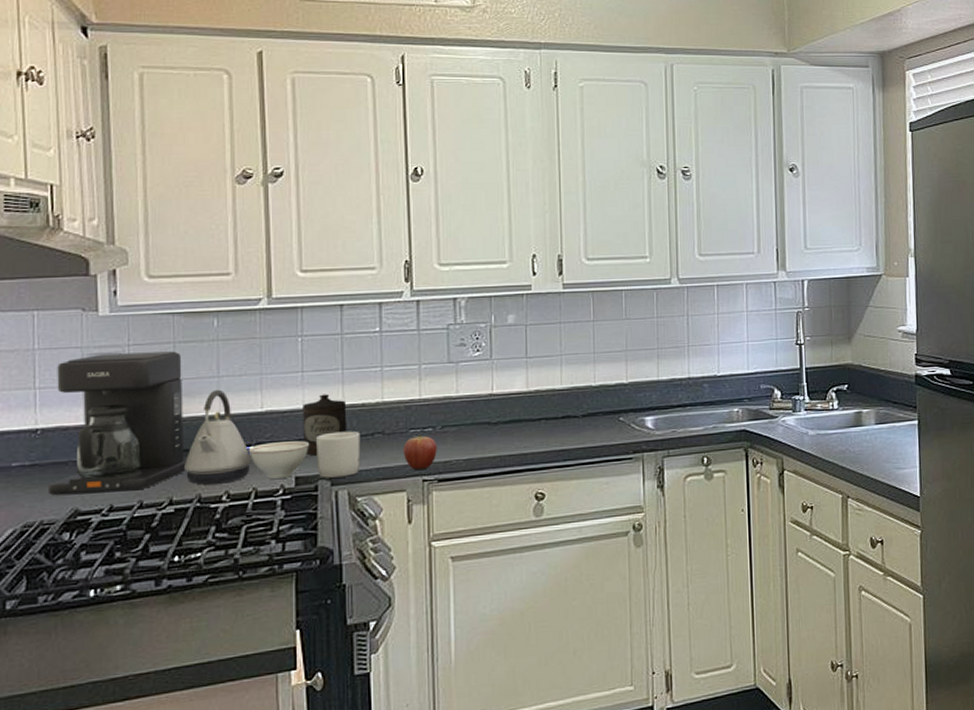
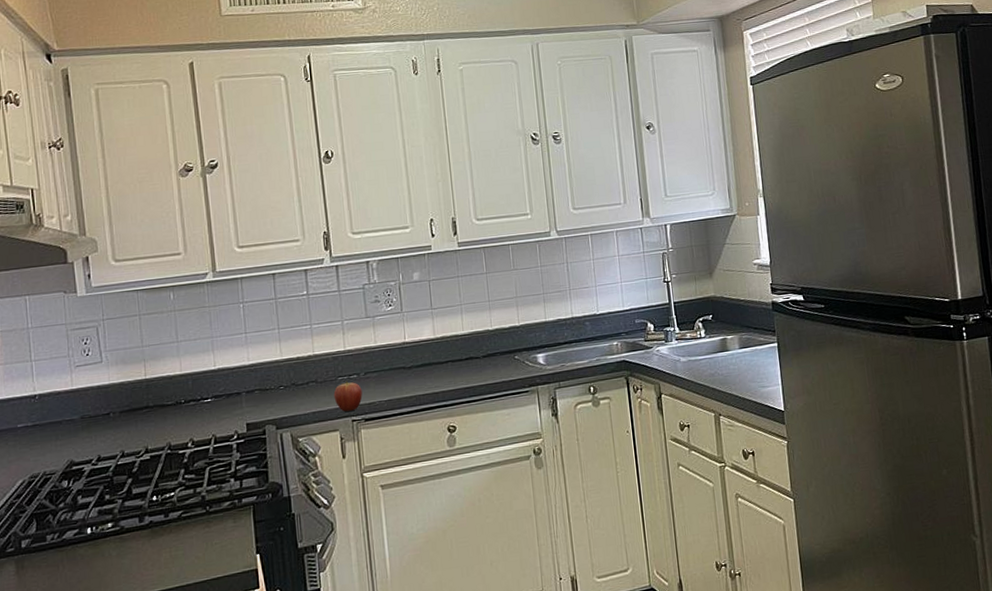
coffee maker: present [48,351,186,496] -> none [47,322,157,450]
kettle: present [183,389,251,485] -> none [154,352,209,435]
bowl: present [248,441,310,480] -> none [206,392,257,427]
canister: present [302,394,347,456] -> none [248,351,286,405]
mug: present [316,431,361,478] -> none [261,381,300,423]

